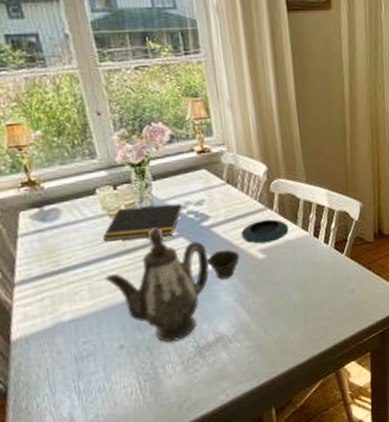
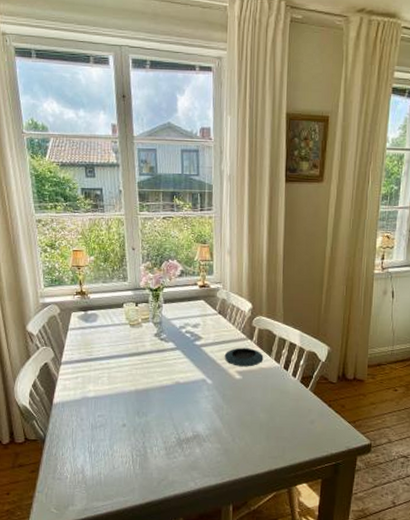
notepad: present [102,203,182,242] -> none [123,321,182,347]
teapot: present [104,227,210,343] -> none [120,339,196,431]
cup: present [208,249,240,279] -> none [196,366,221,389]

